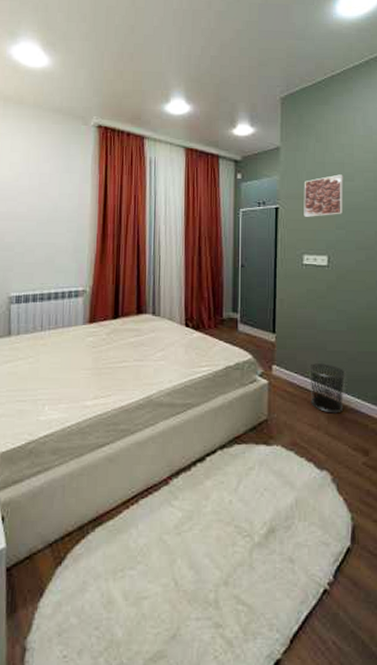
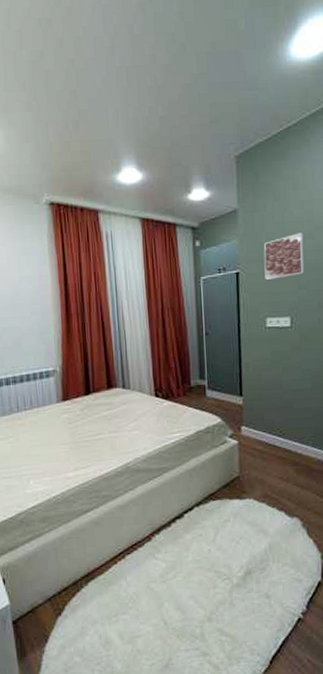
waste bin: present [308,362,346,414] -> none [276,420,312,466]

